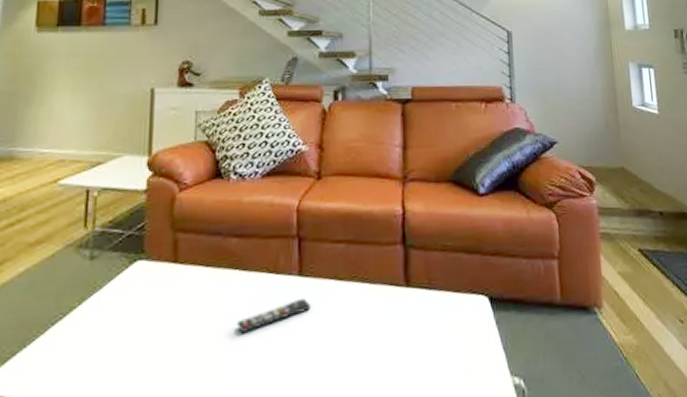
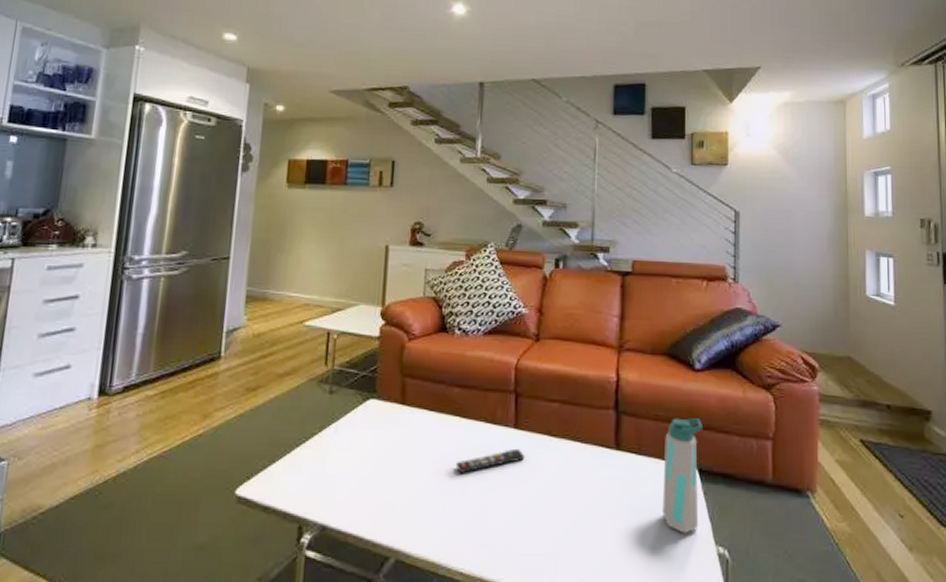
water bottle: none [454,244,493,368] -> present [662,418,702,534]

